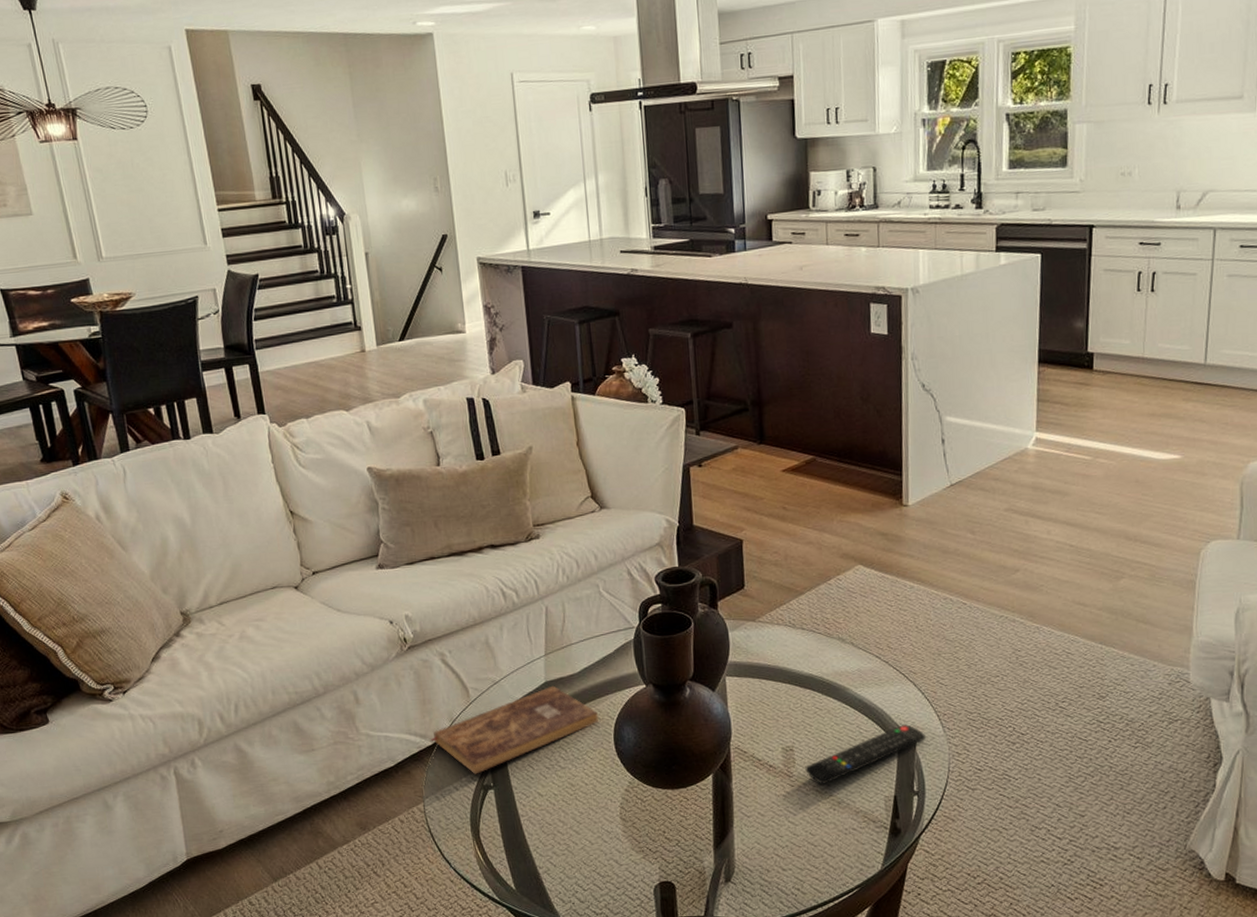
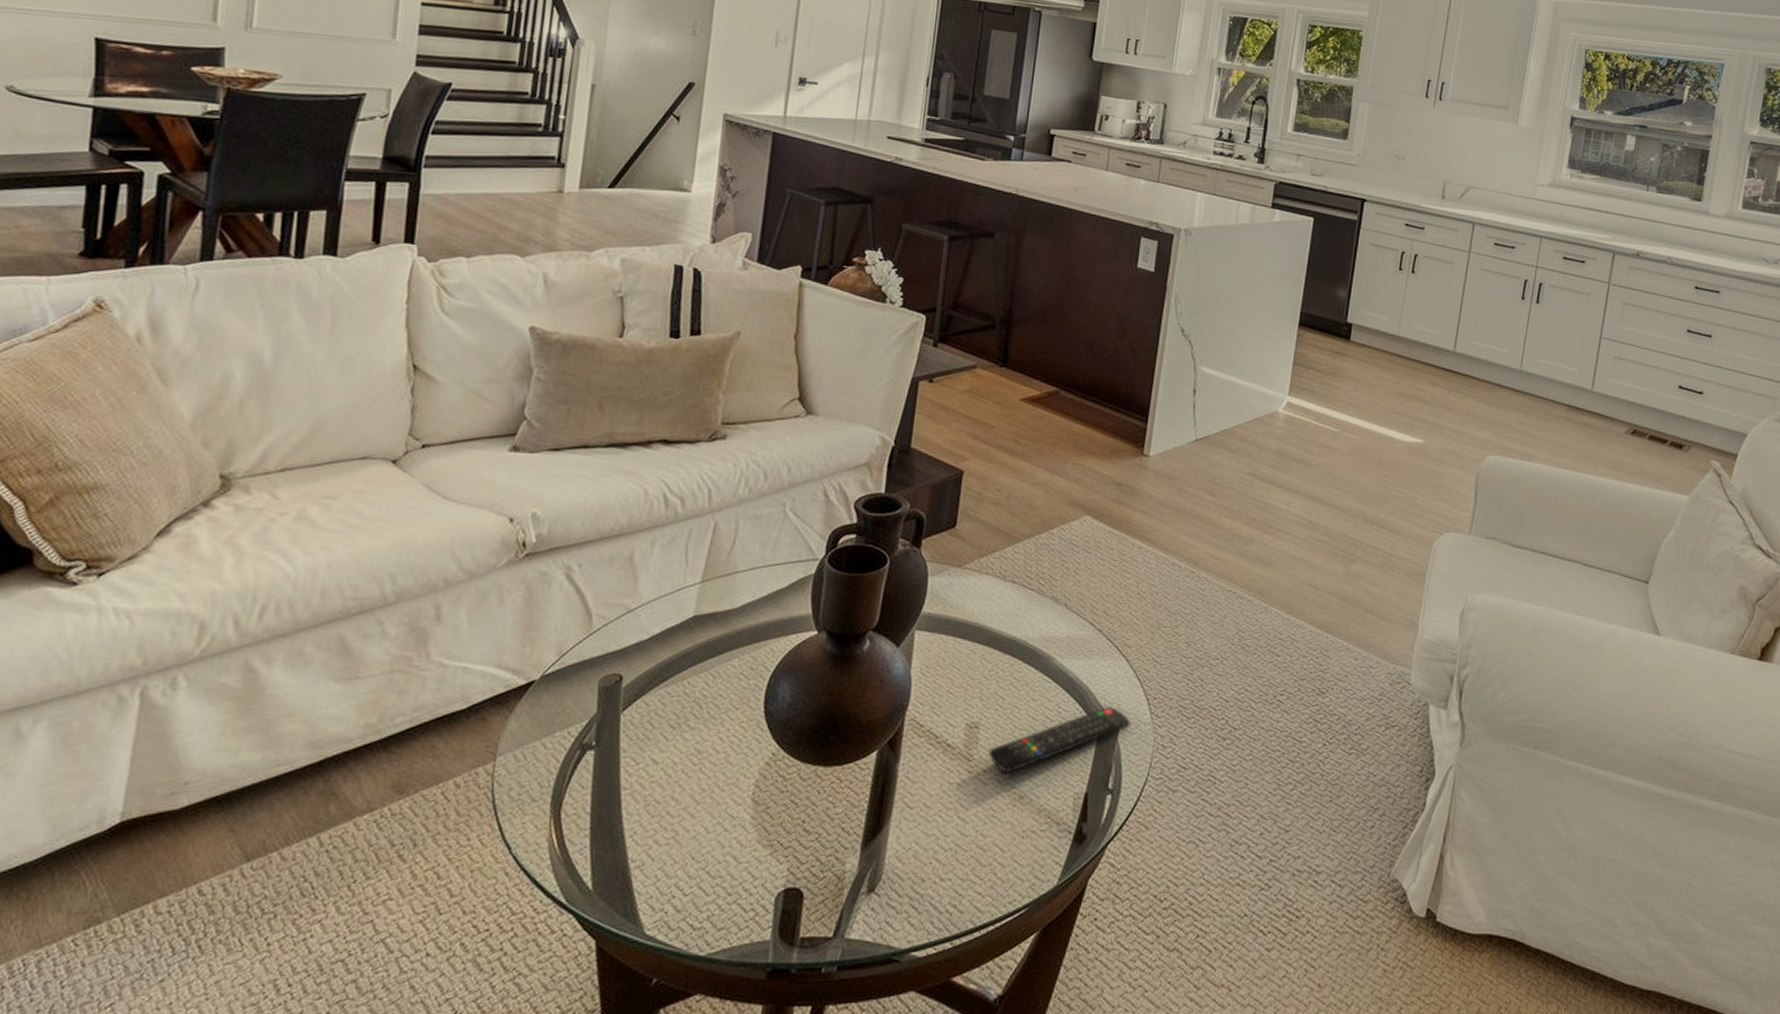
bible: present [431,685,598,774] -> none [526,621,752,728]

